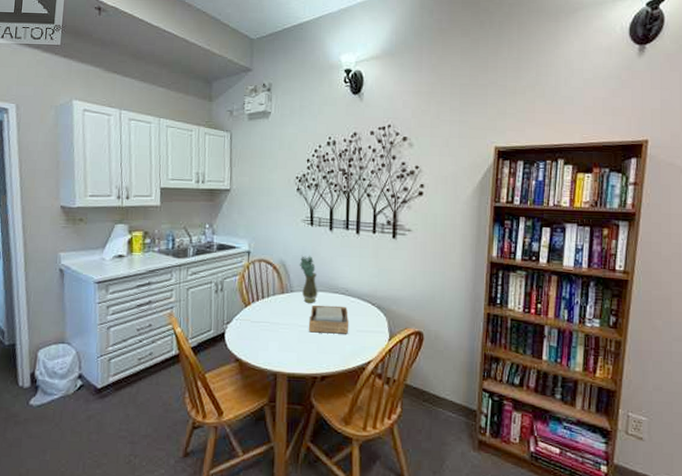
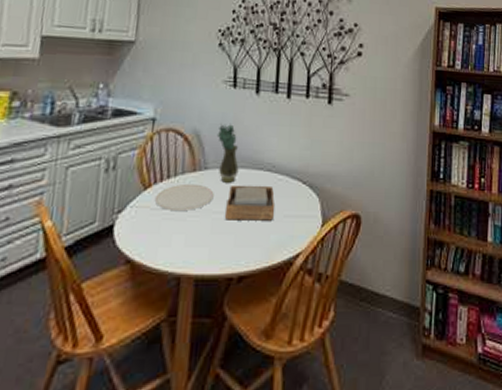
plate: none [253,303,299,324] -> present [154,183,214,210]

